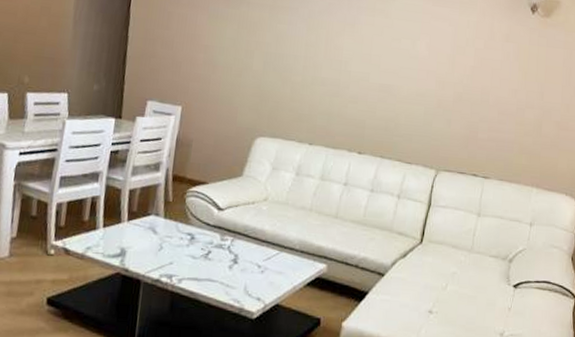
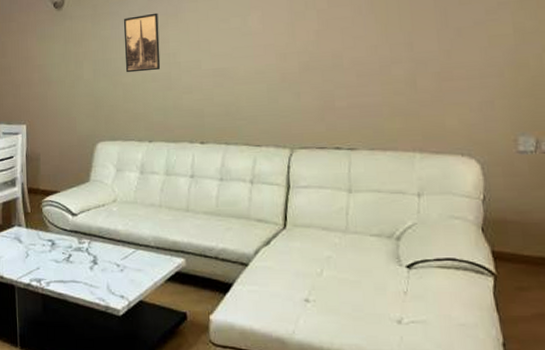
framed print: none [296,17,337,75] -> present [123,12,161,73]

